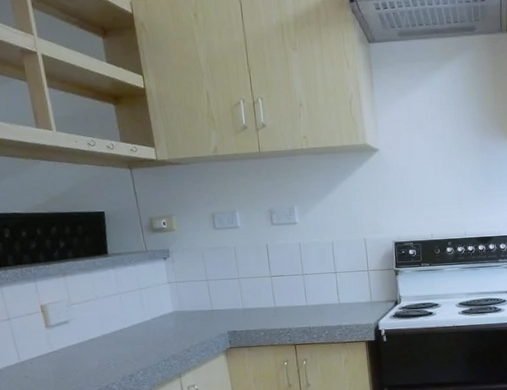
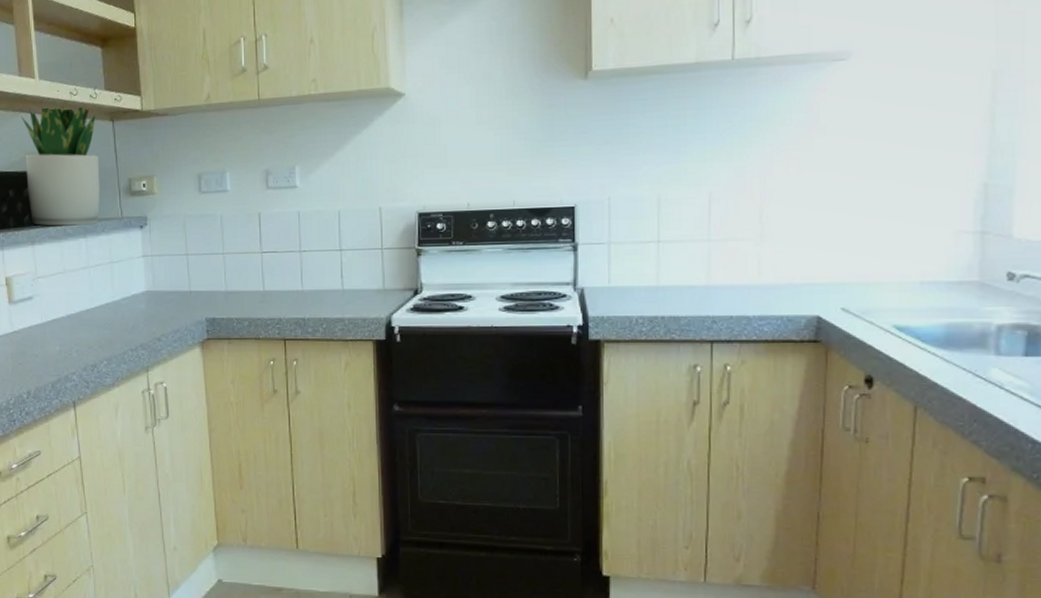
planter: none [42,138,126,260] -> present [21,86,100,227]

